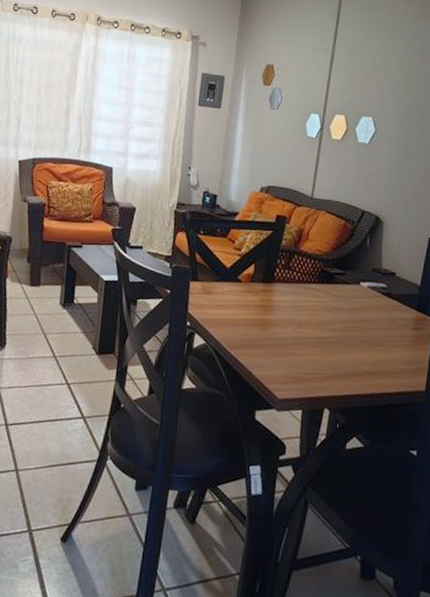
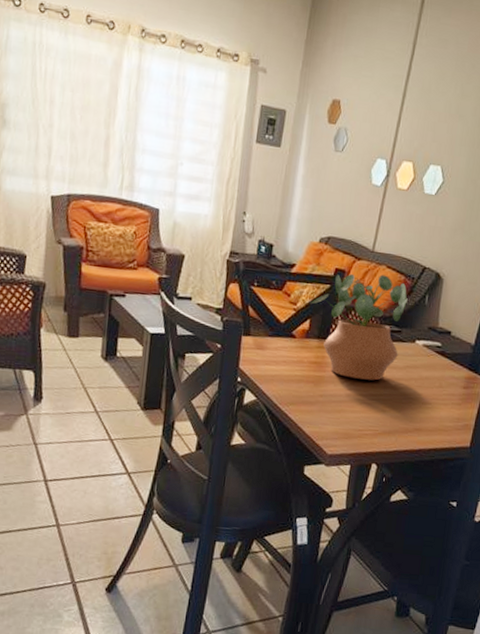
potted plant: none [253,219,349,323] -> present [309,273,408,381]

